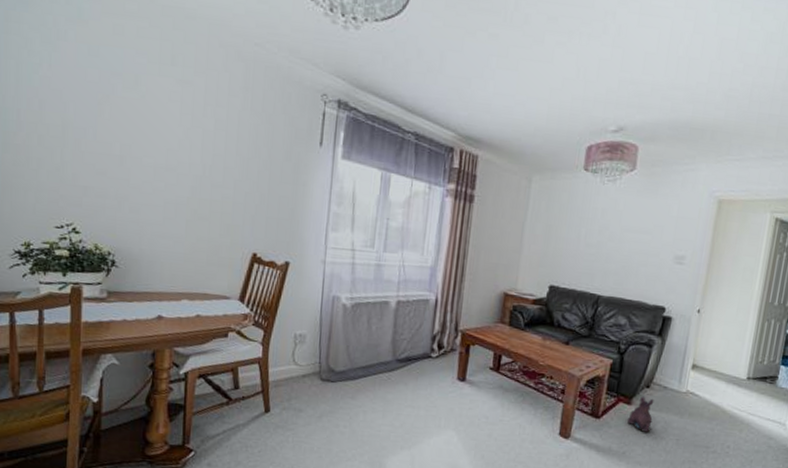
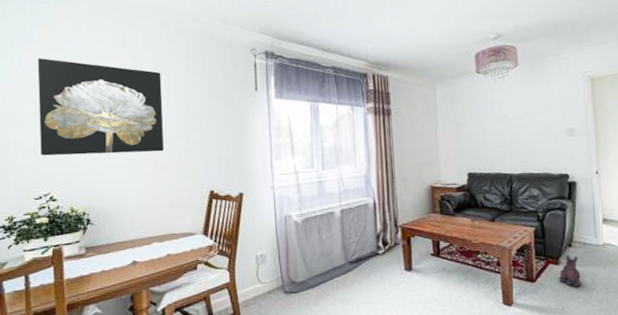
wall art: none [66,62,212,199] -> present [37,58,164,156]

